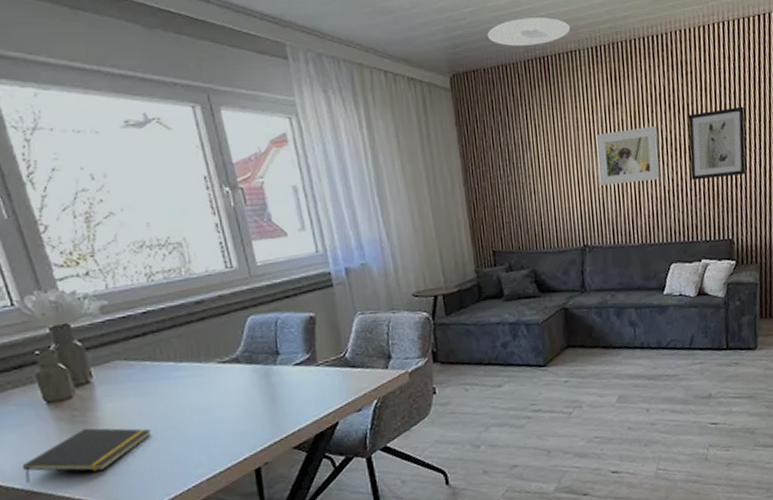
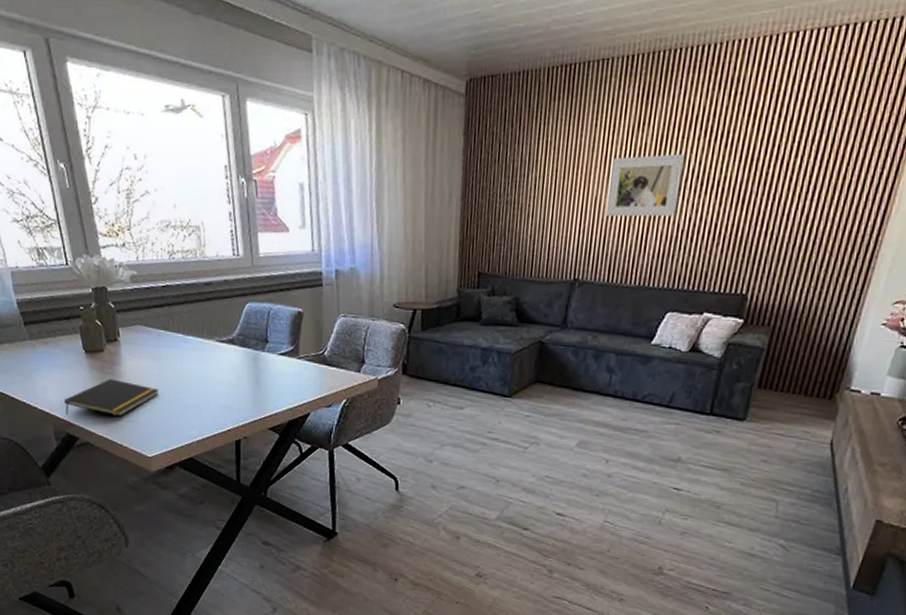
ceiling light: present [487,18,571,46] -> none [513,17,608,50]
wall art: present [688,106,746,181] -> none [713,139,799,223]

